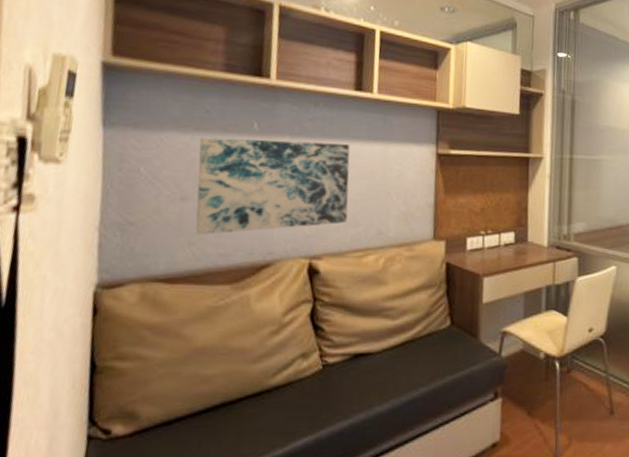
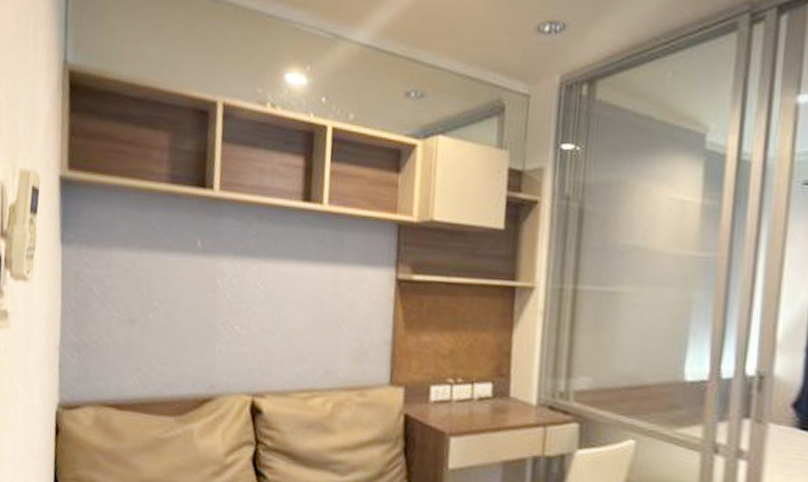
wall art: present [195,137,350,235] -> none [142,255,297,362]

